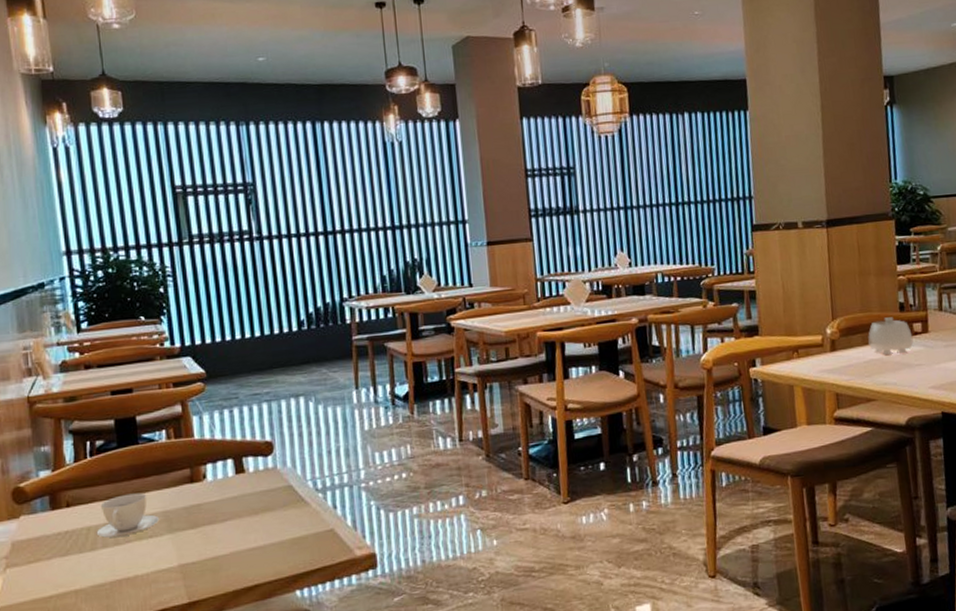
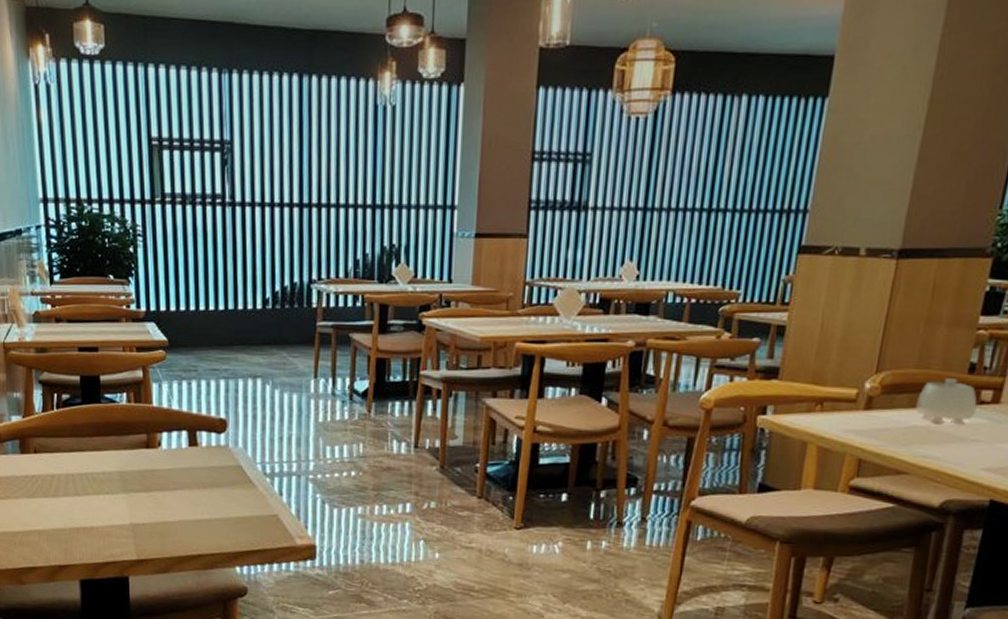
teacup: present [96,493,159,538] -> none [59,449,115,489]

